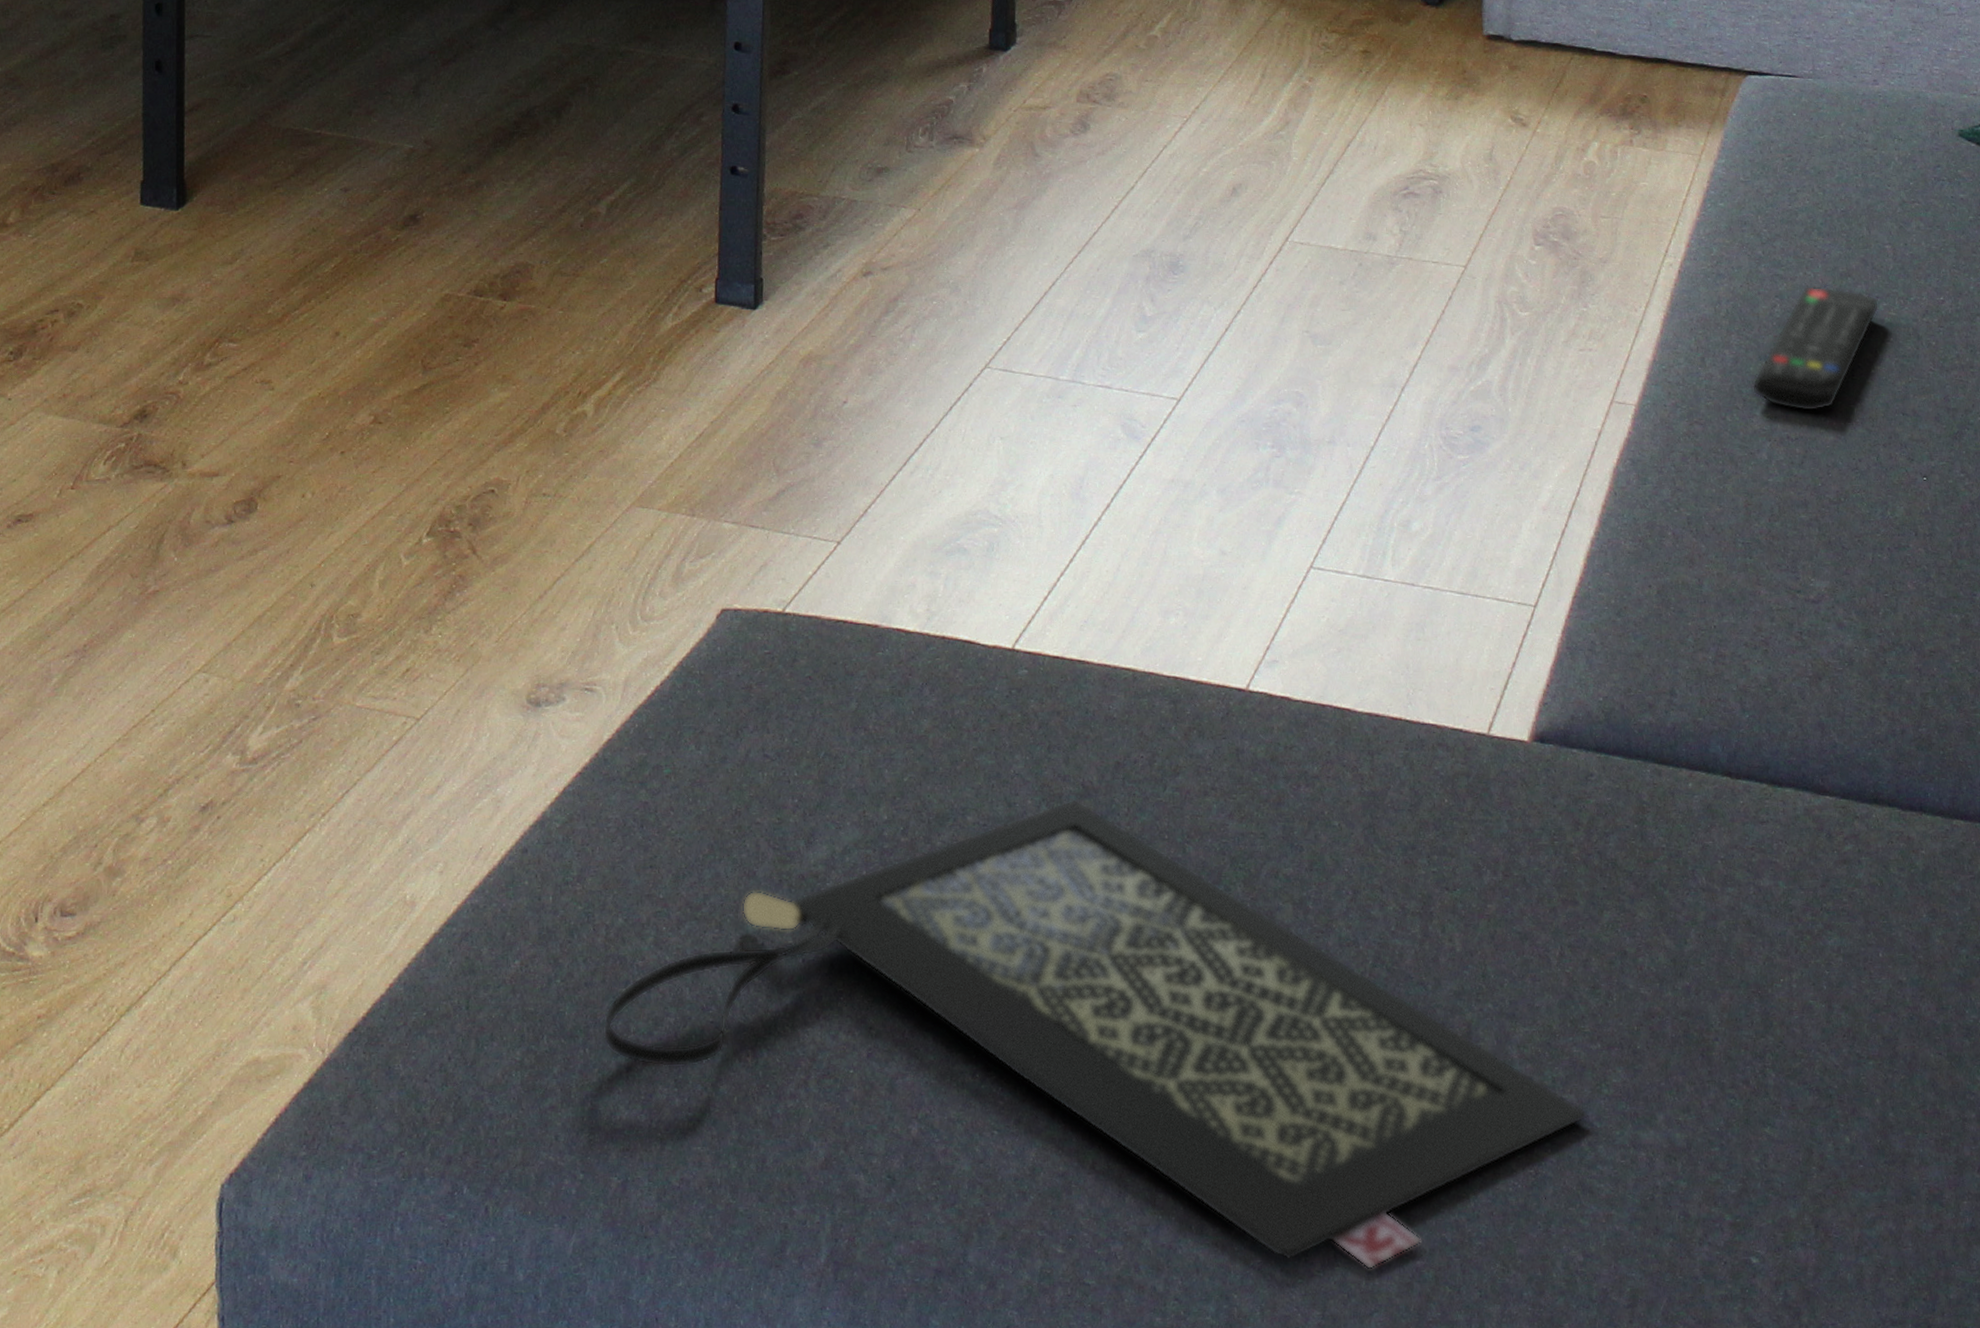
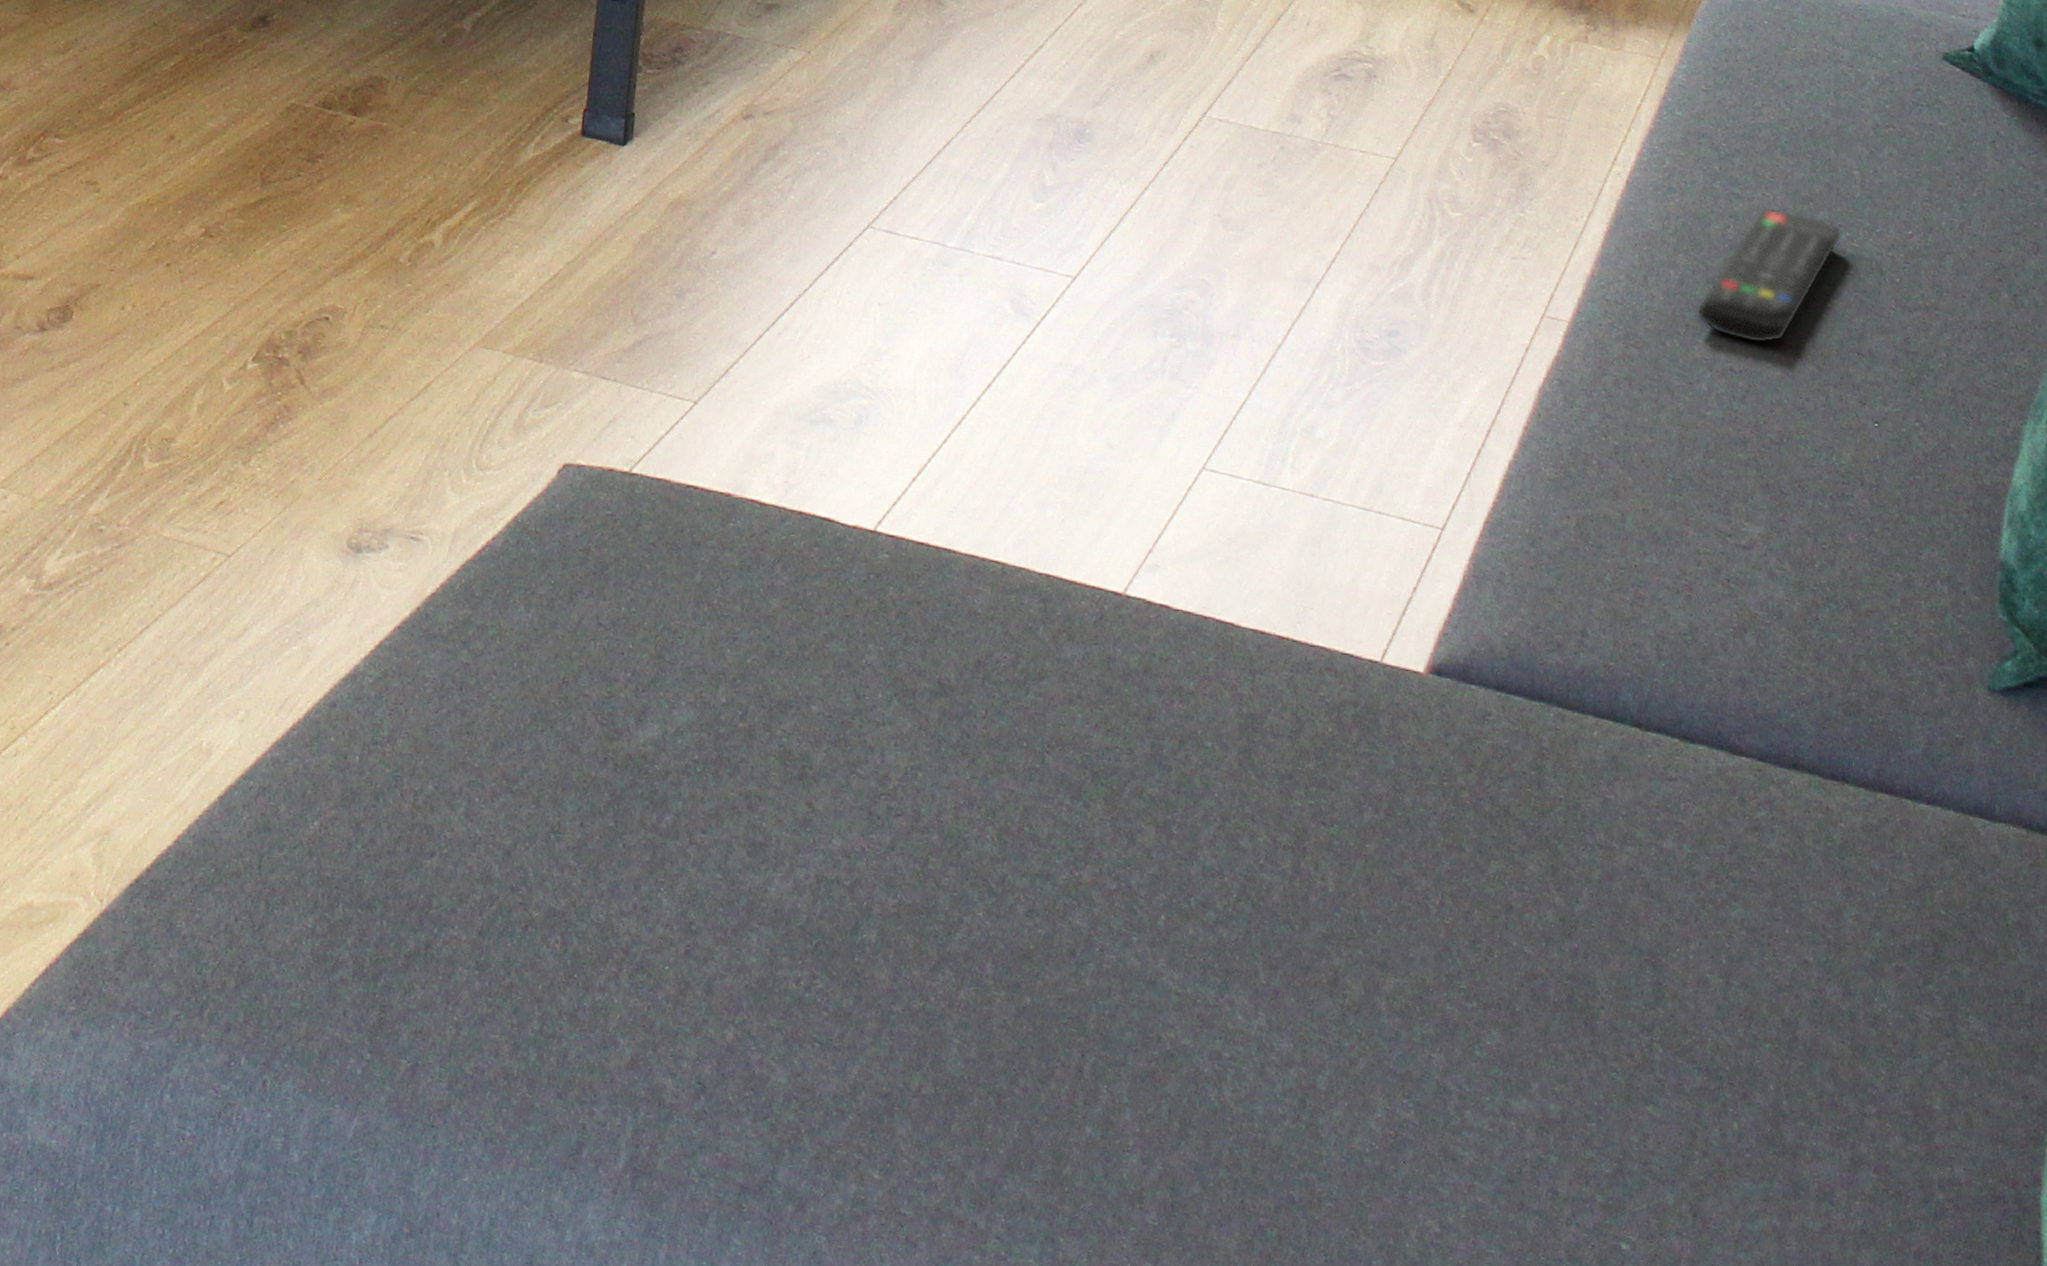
clutch bag: present [603,799,1589,1270] -> none [402,696,1458,1224]

